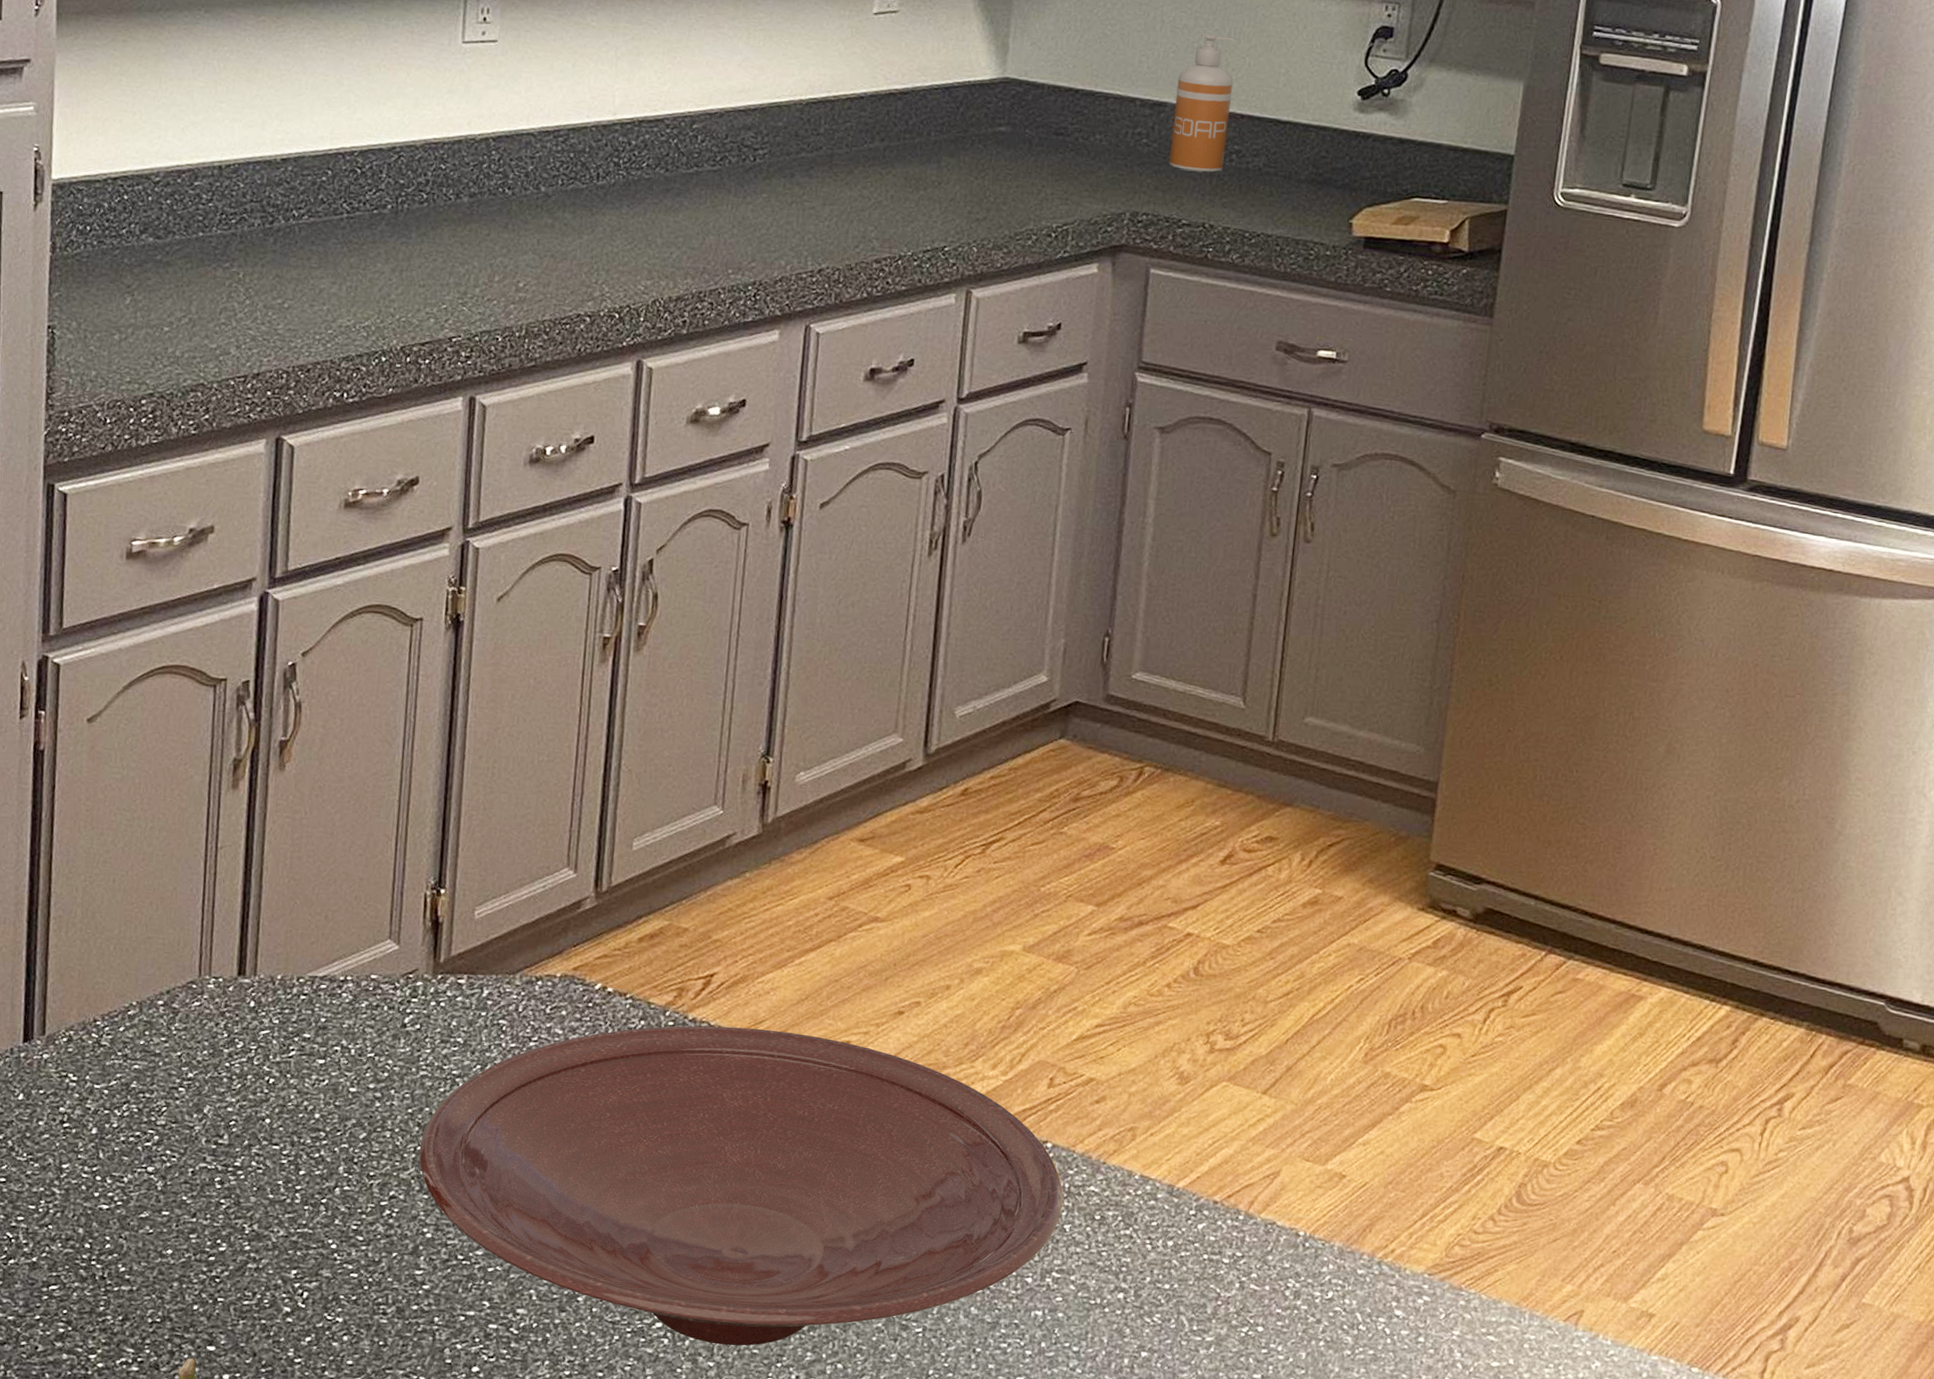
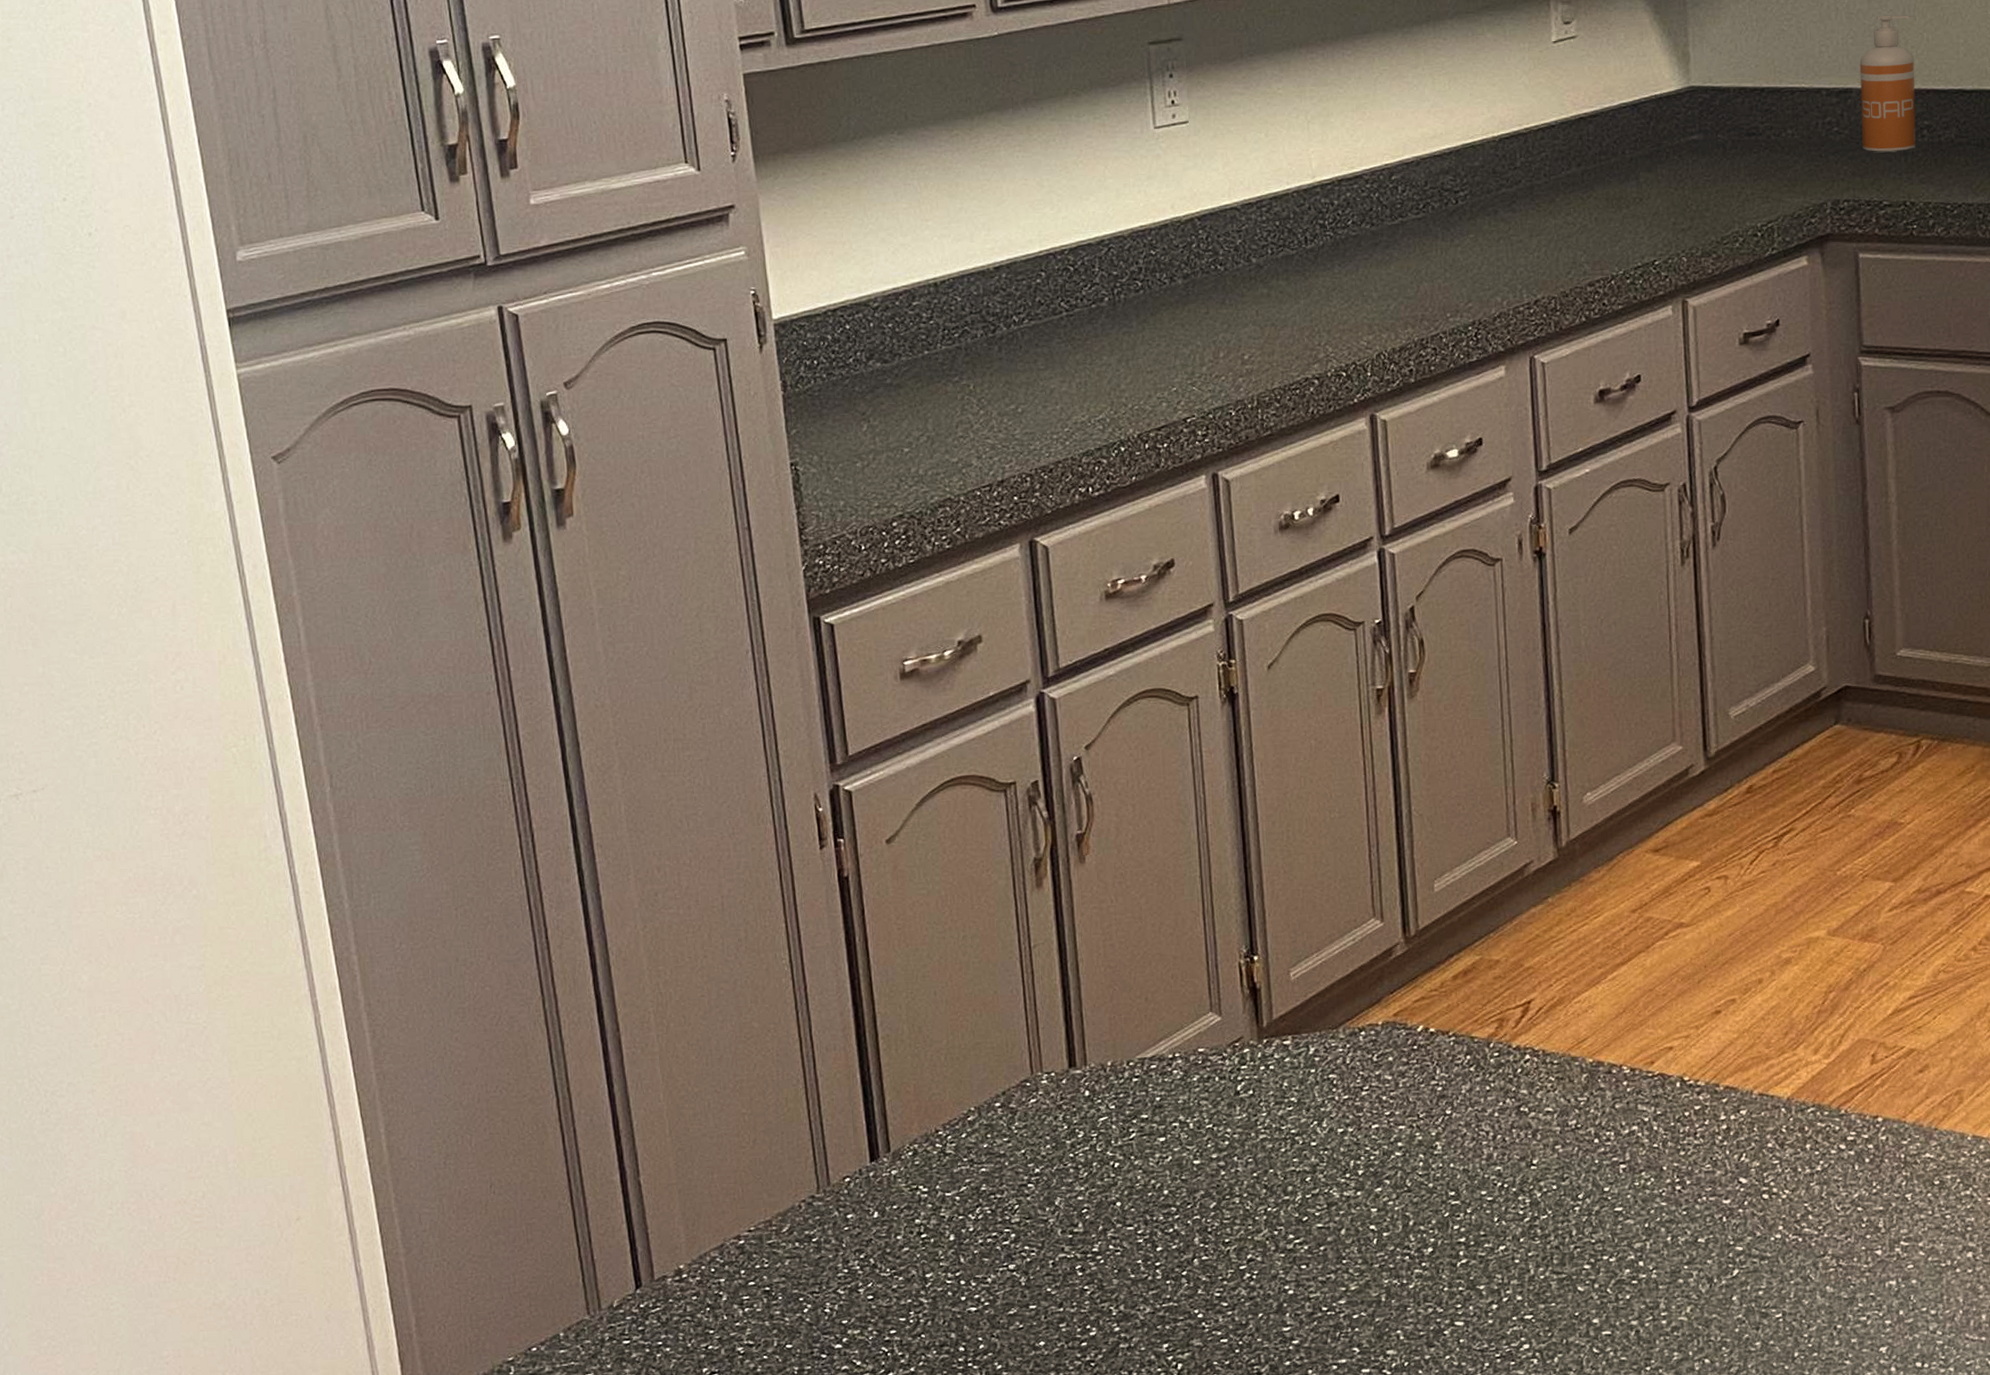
bowl: present [419,1025,1063,1346] -> none [1269,1046,1901,1357]

